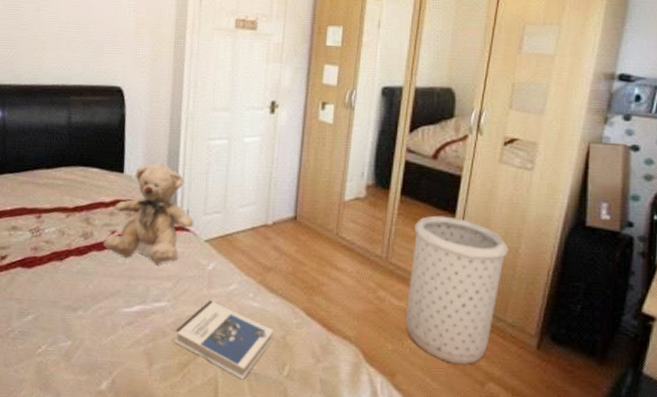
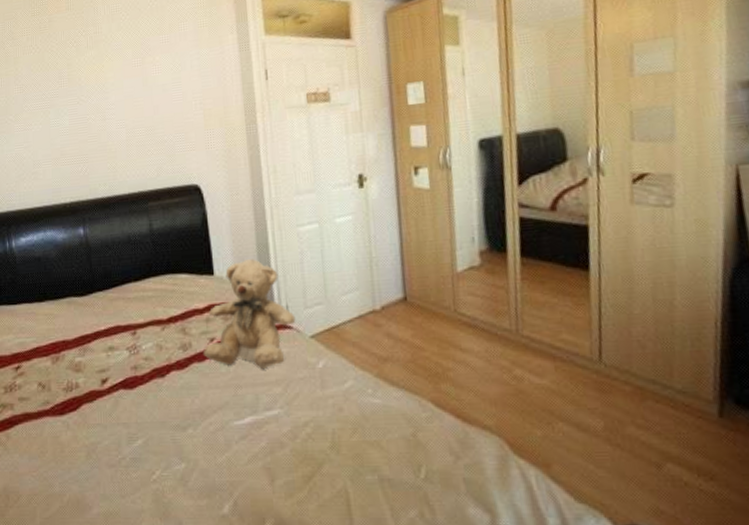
hardback book: present [173,300,275,380] -> none [291,402,403,488]
laundry basket: present [405,215,509,365] -> none [543,273,662,445]

